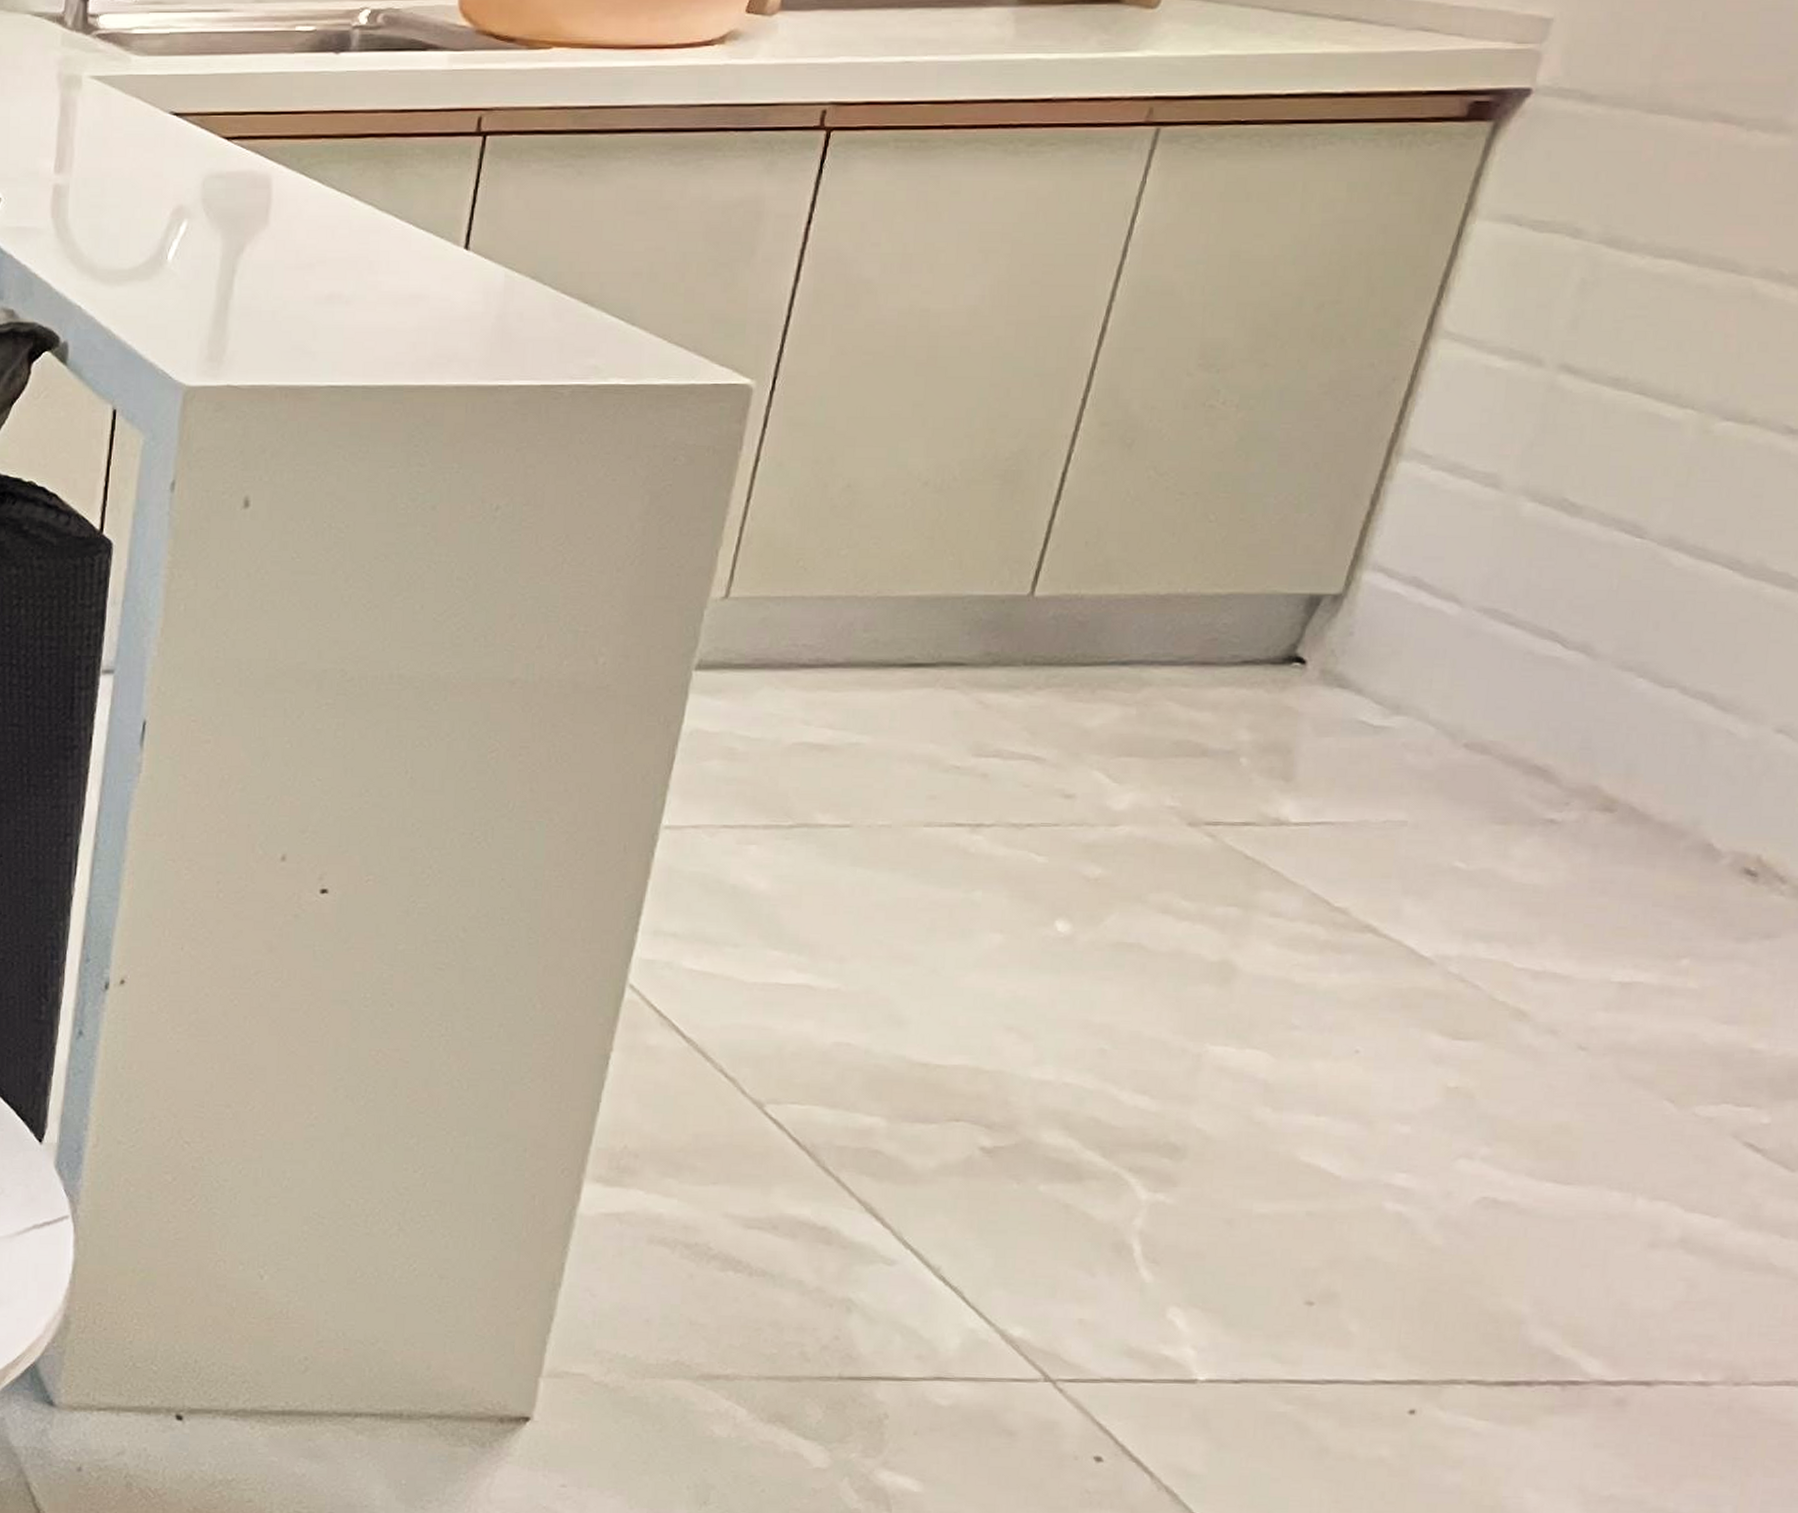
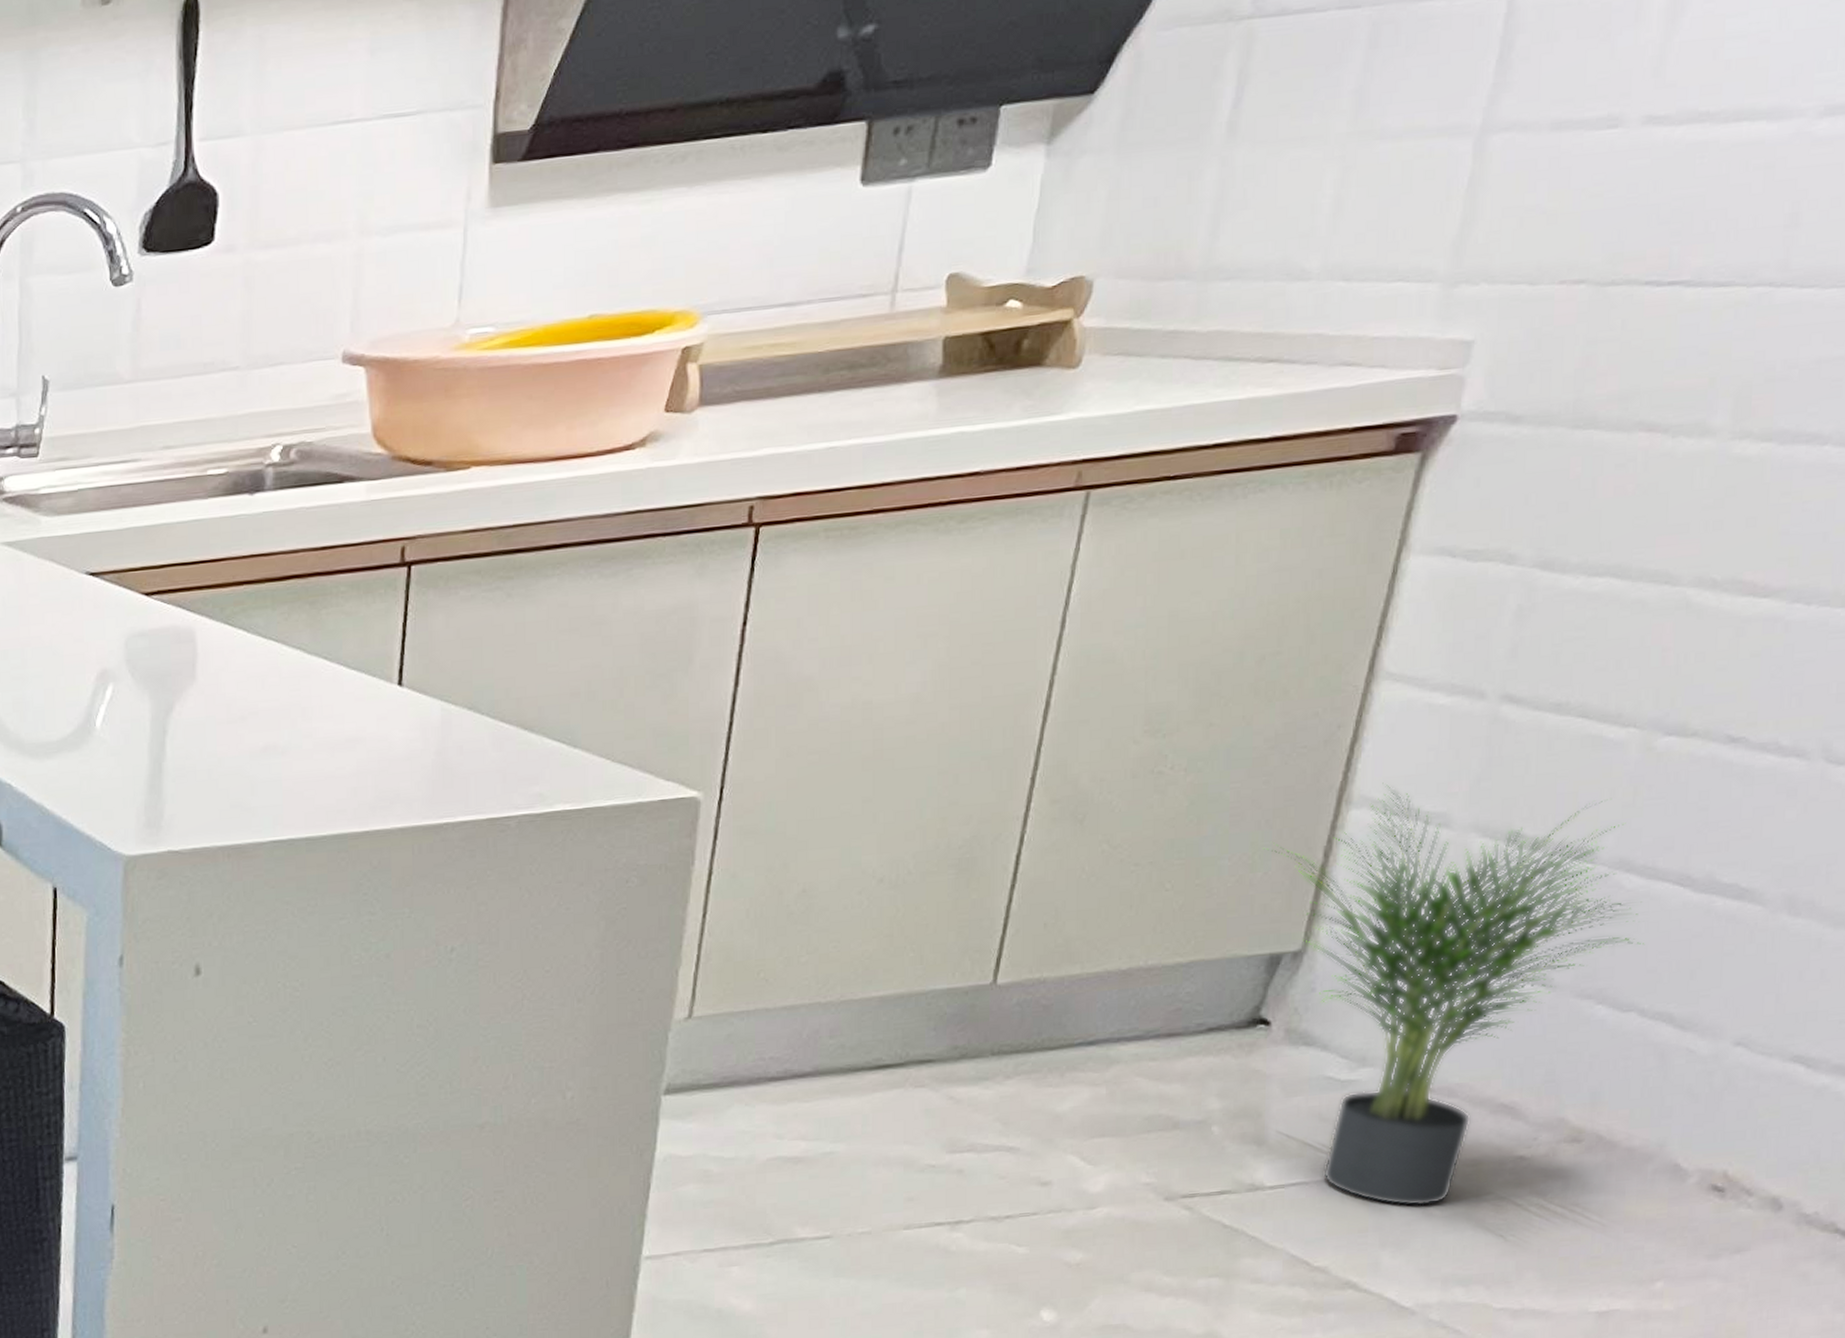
potted plant: none [1310,438,1690,859] -> present [1264,782,1644,1207]

